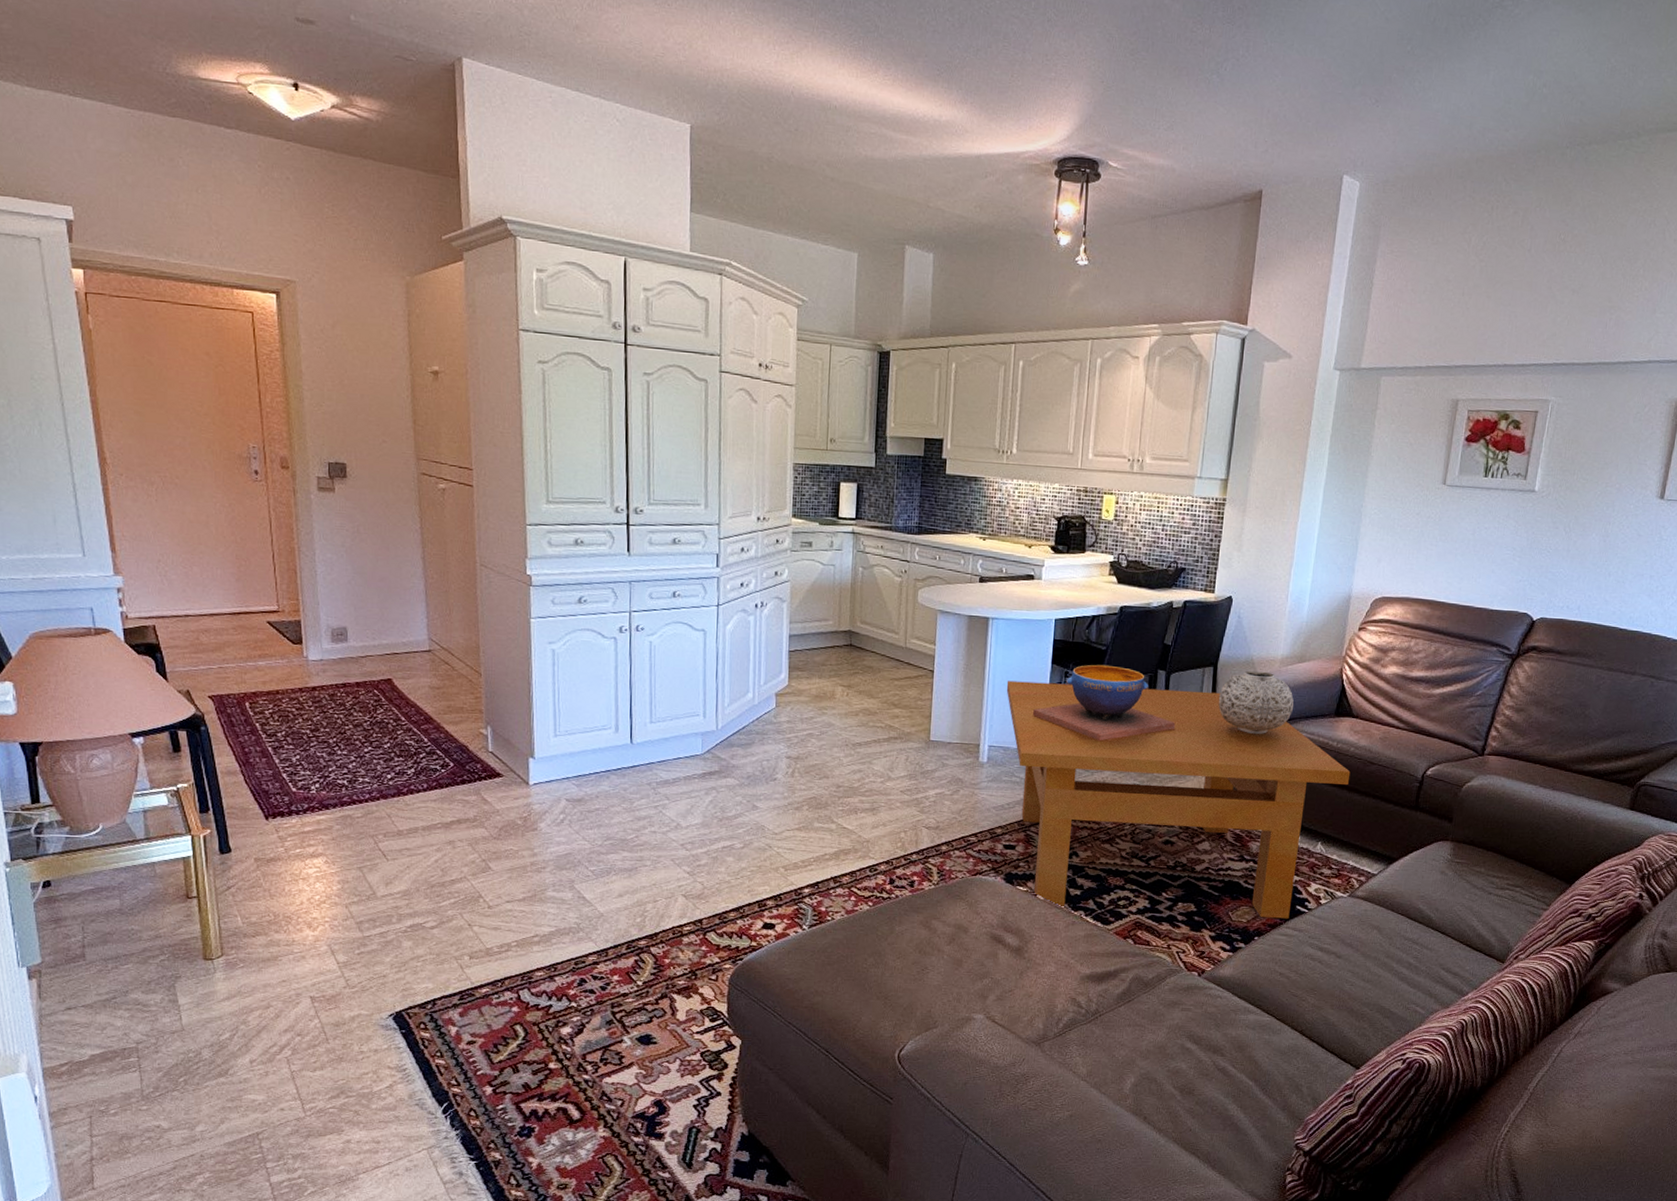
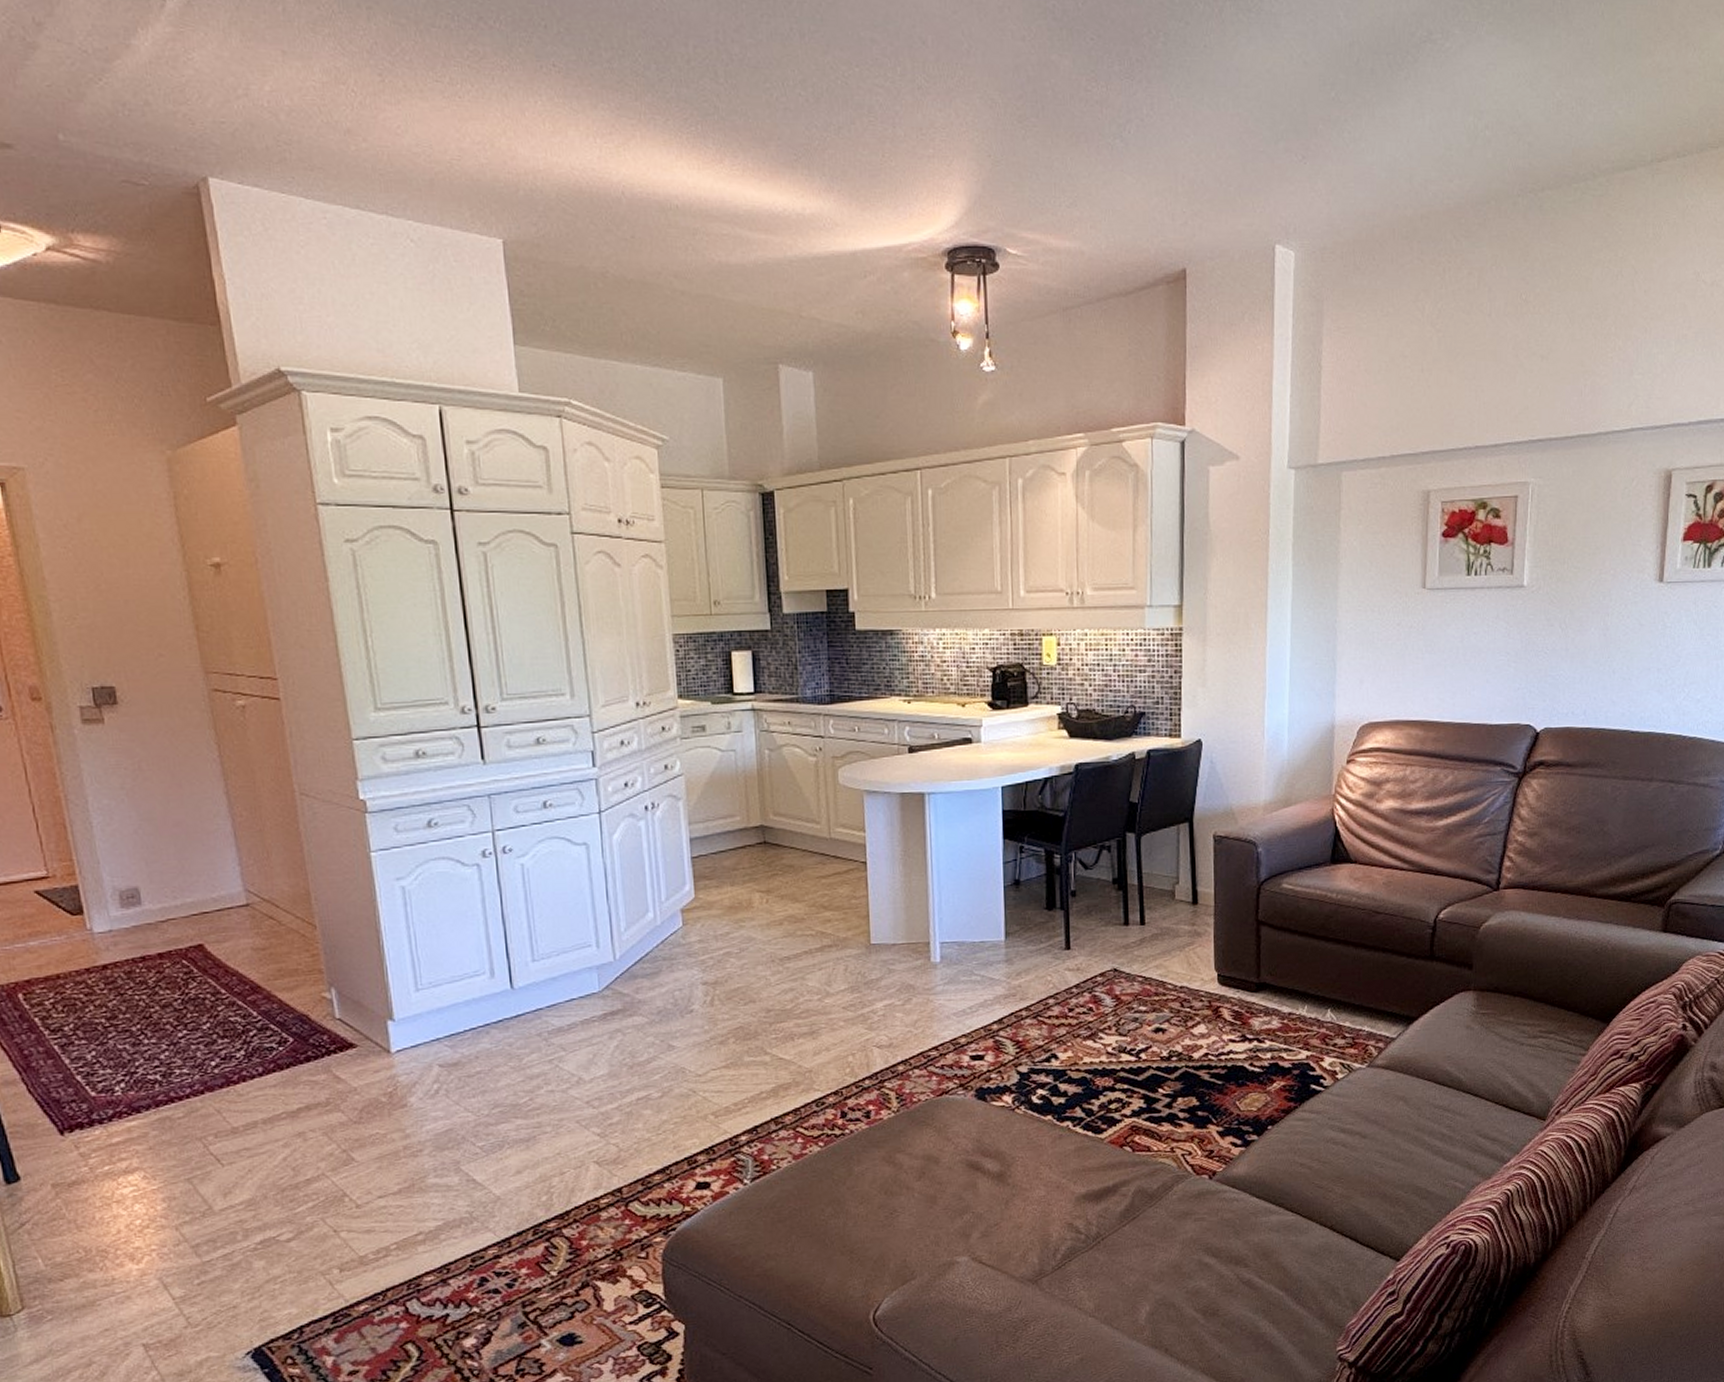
table: present [1006,681,1351,919] -> none [953,851,1355,1119]
decorative bowl: present [1033,664,1176,741] -> none [988,833,1153,923]
vase: present [1218,670,1294,734] -> none [1198,821,1283,894]

